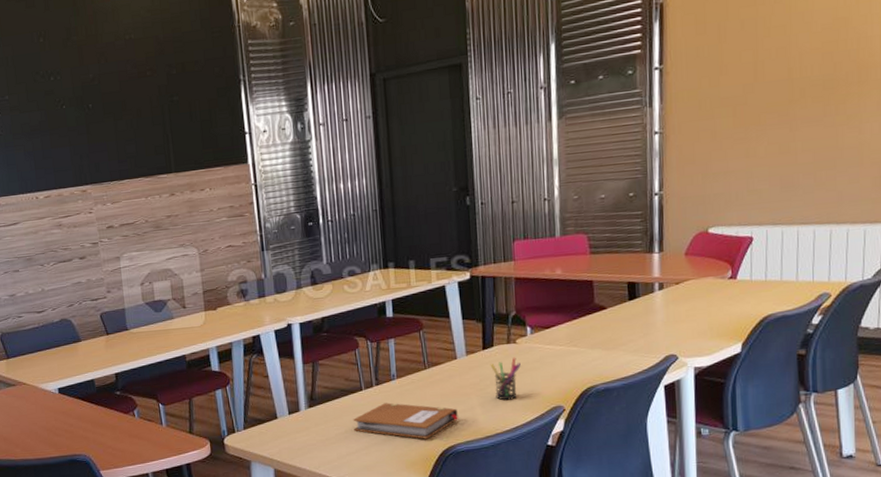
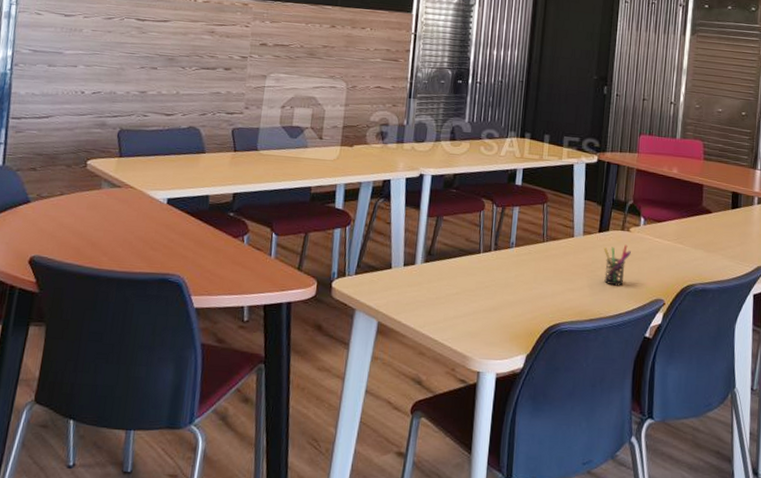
notebook: present [353,402,458,439] -> none [465,269,567,313]

